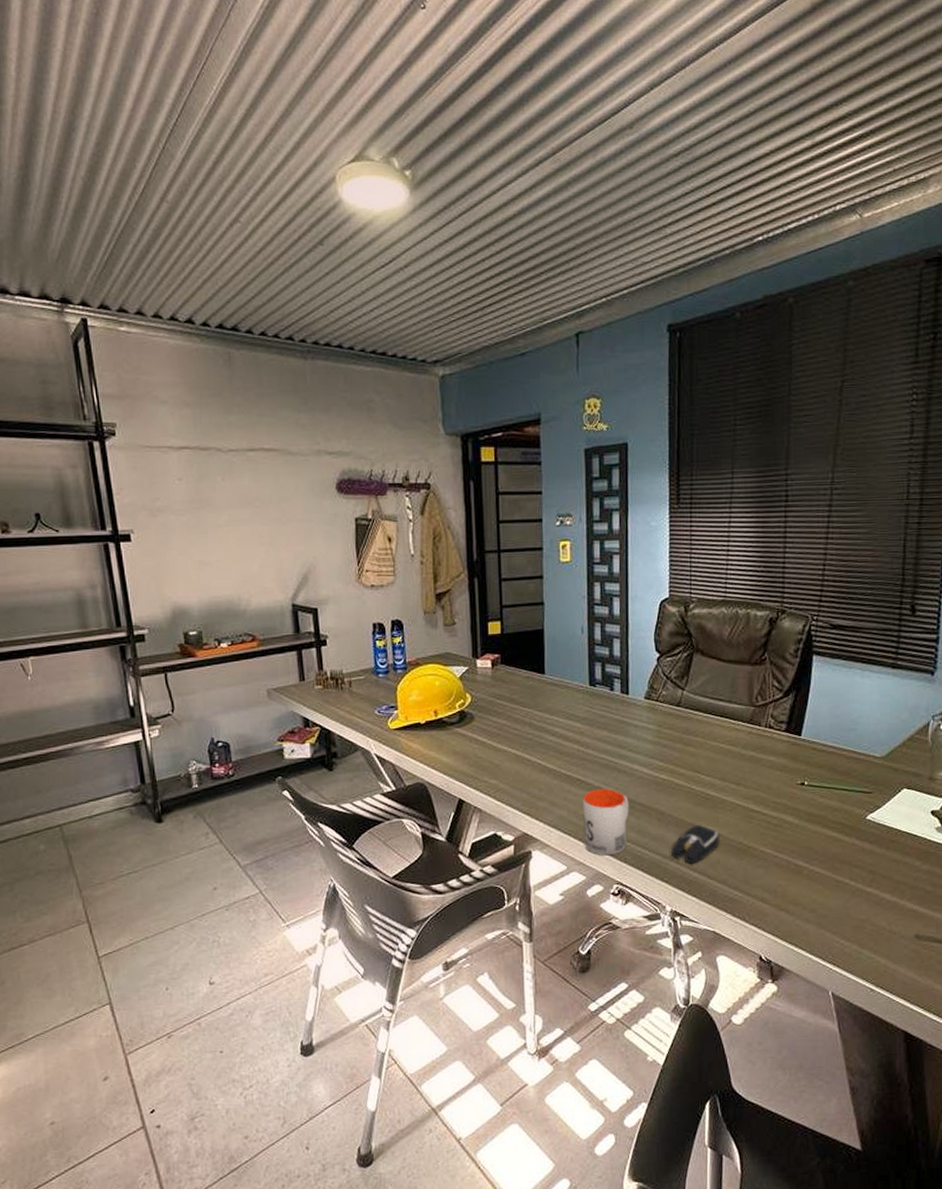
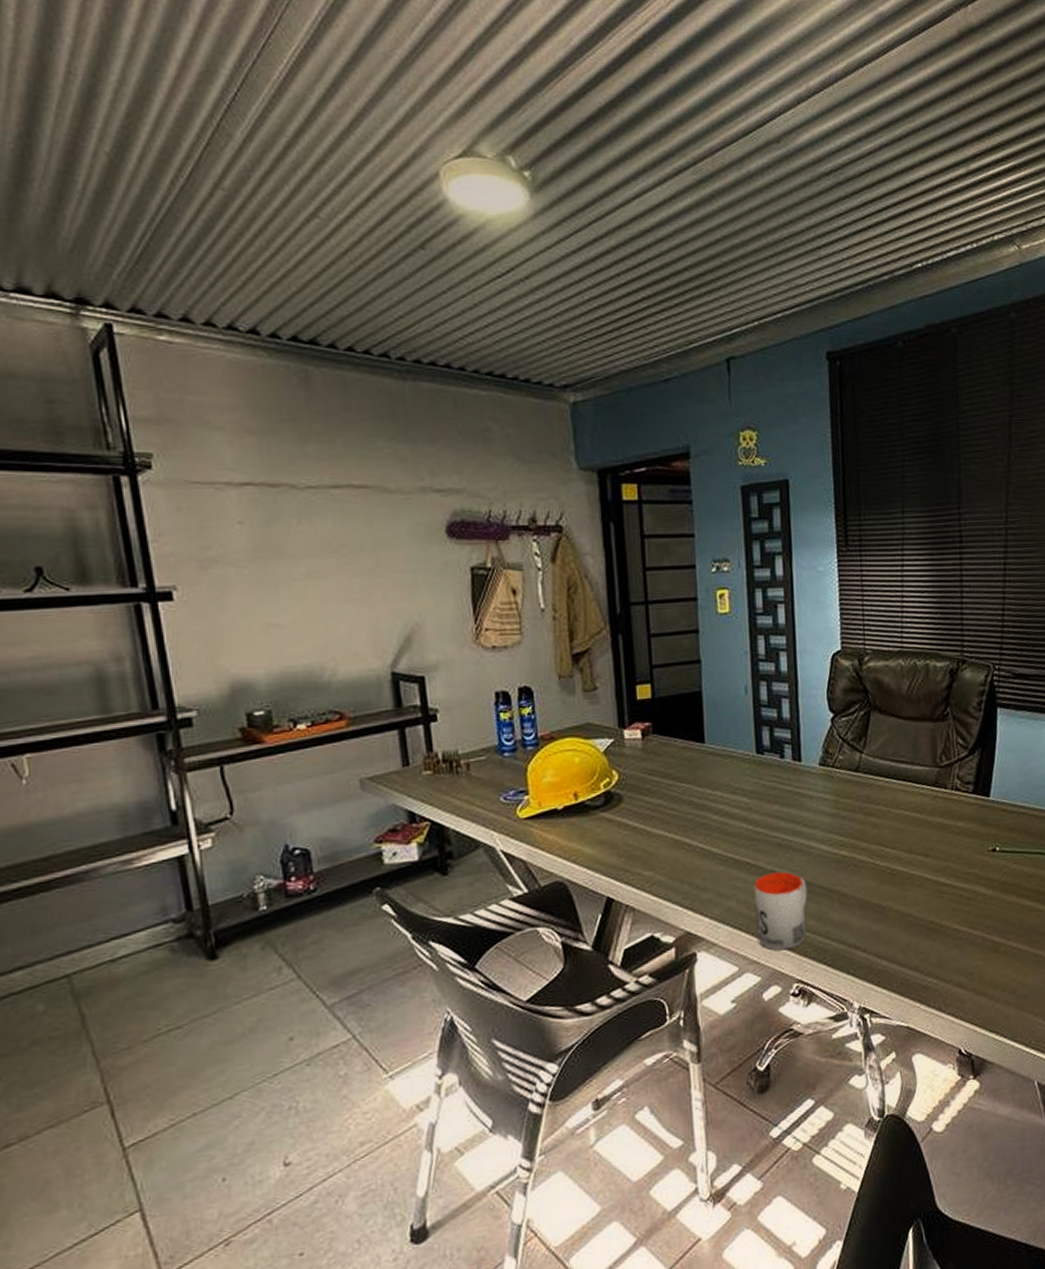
computer mouse: present [671,824,721,864] -> none [856,905,910,951]

